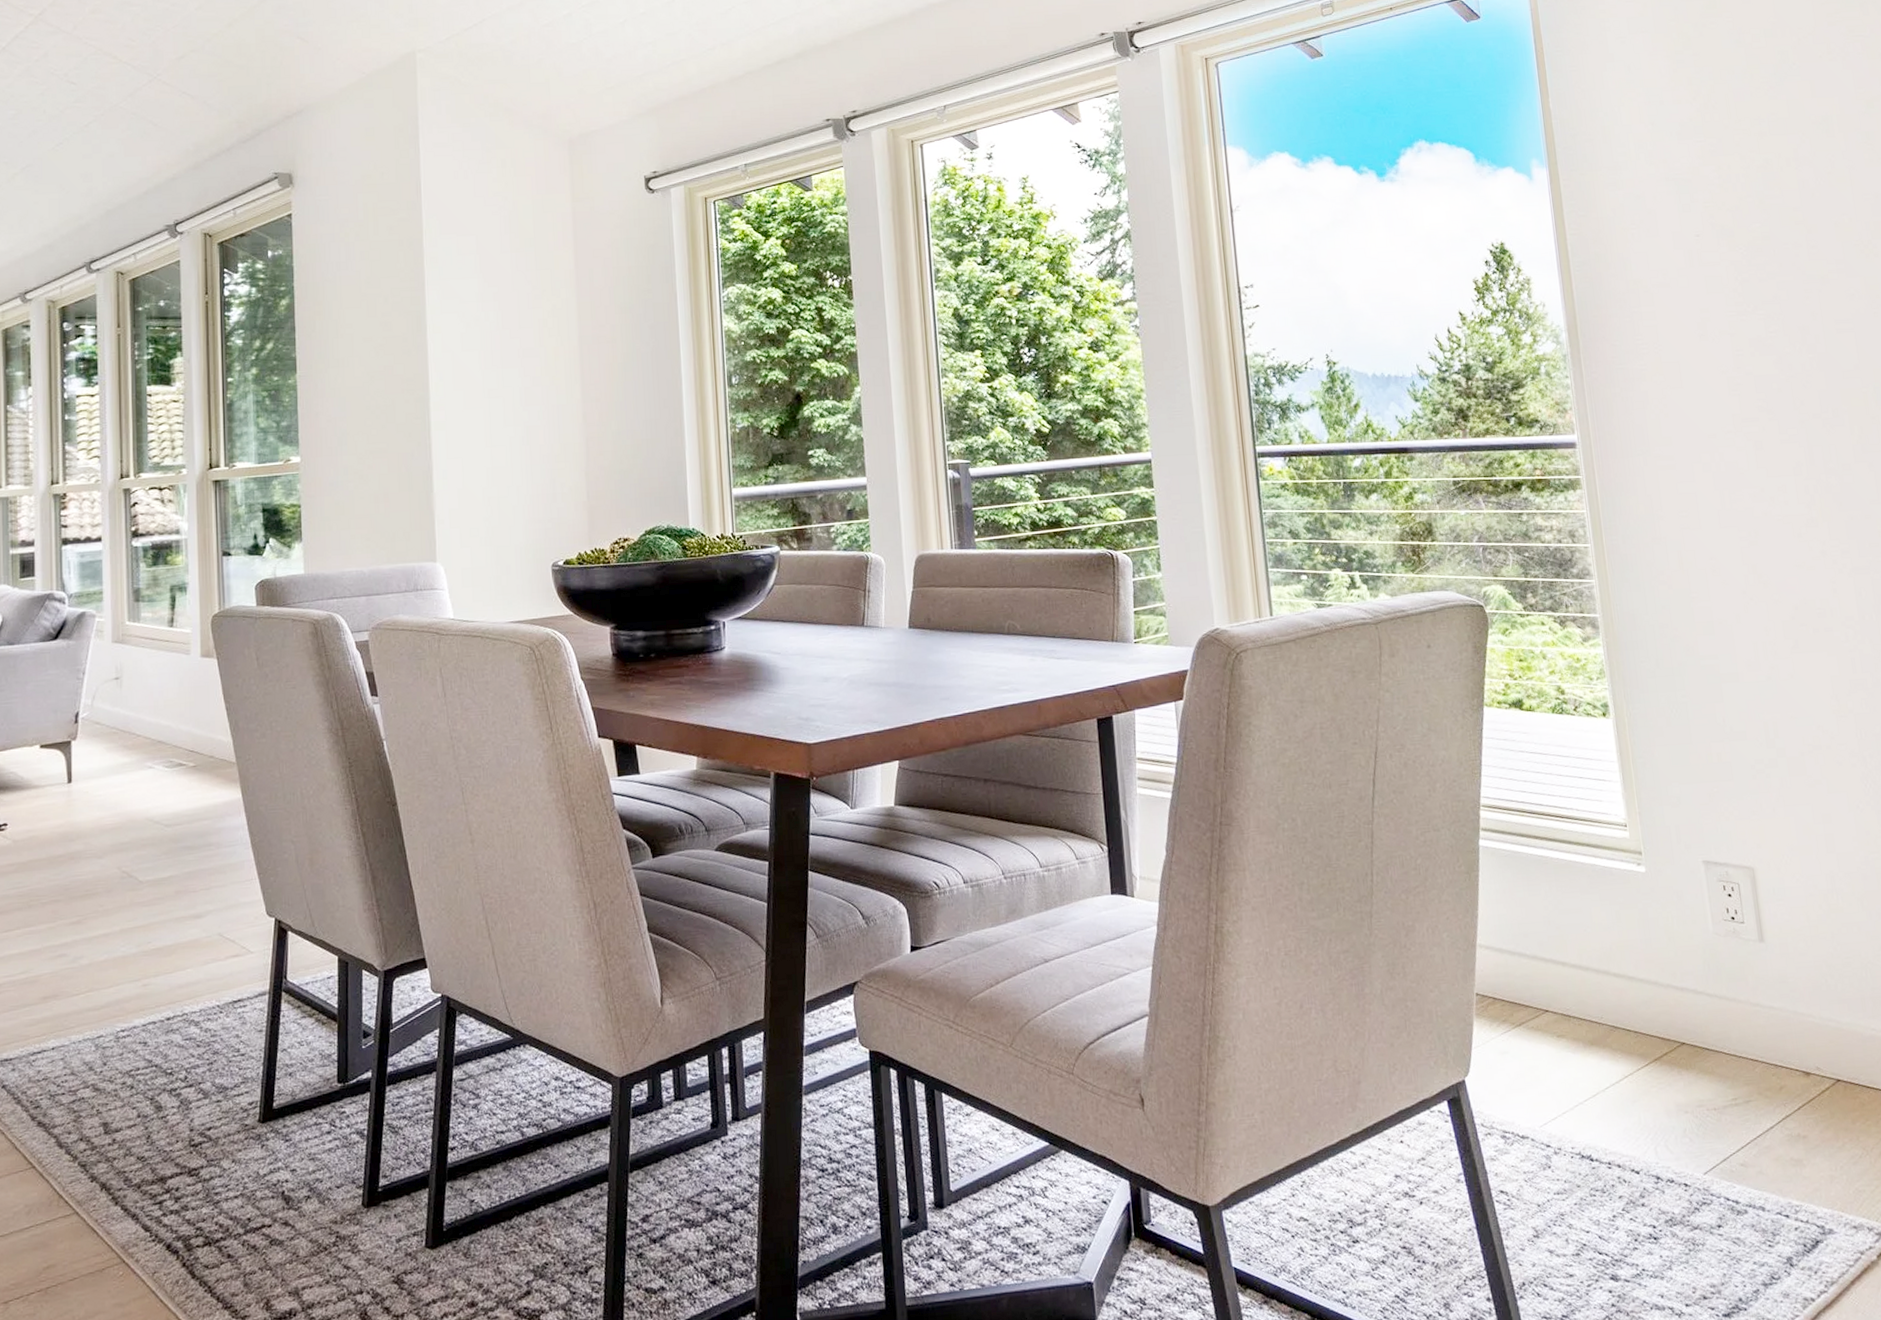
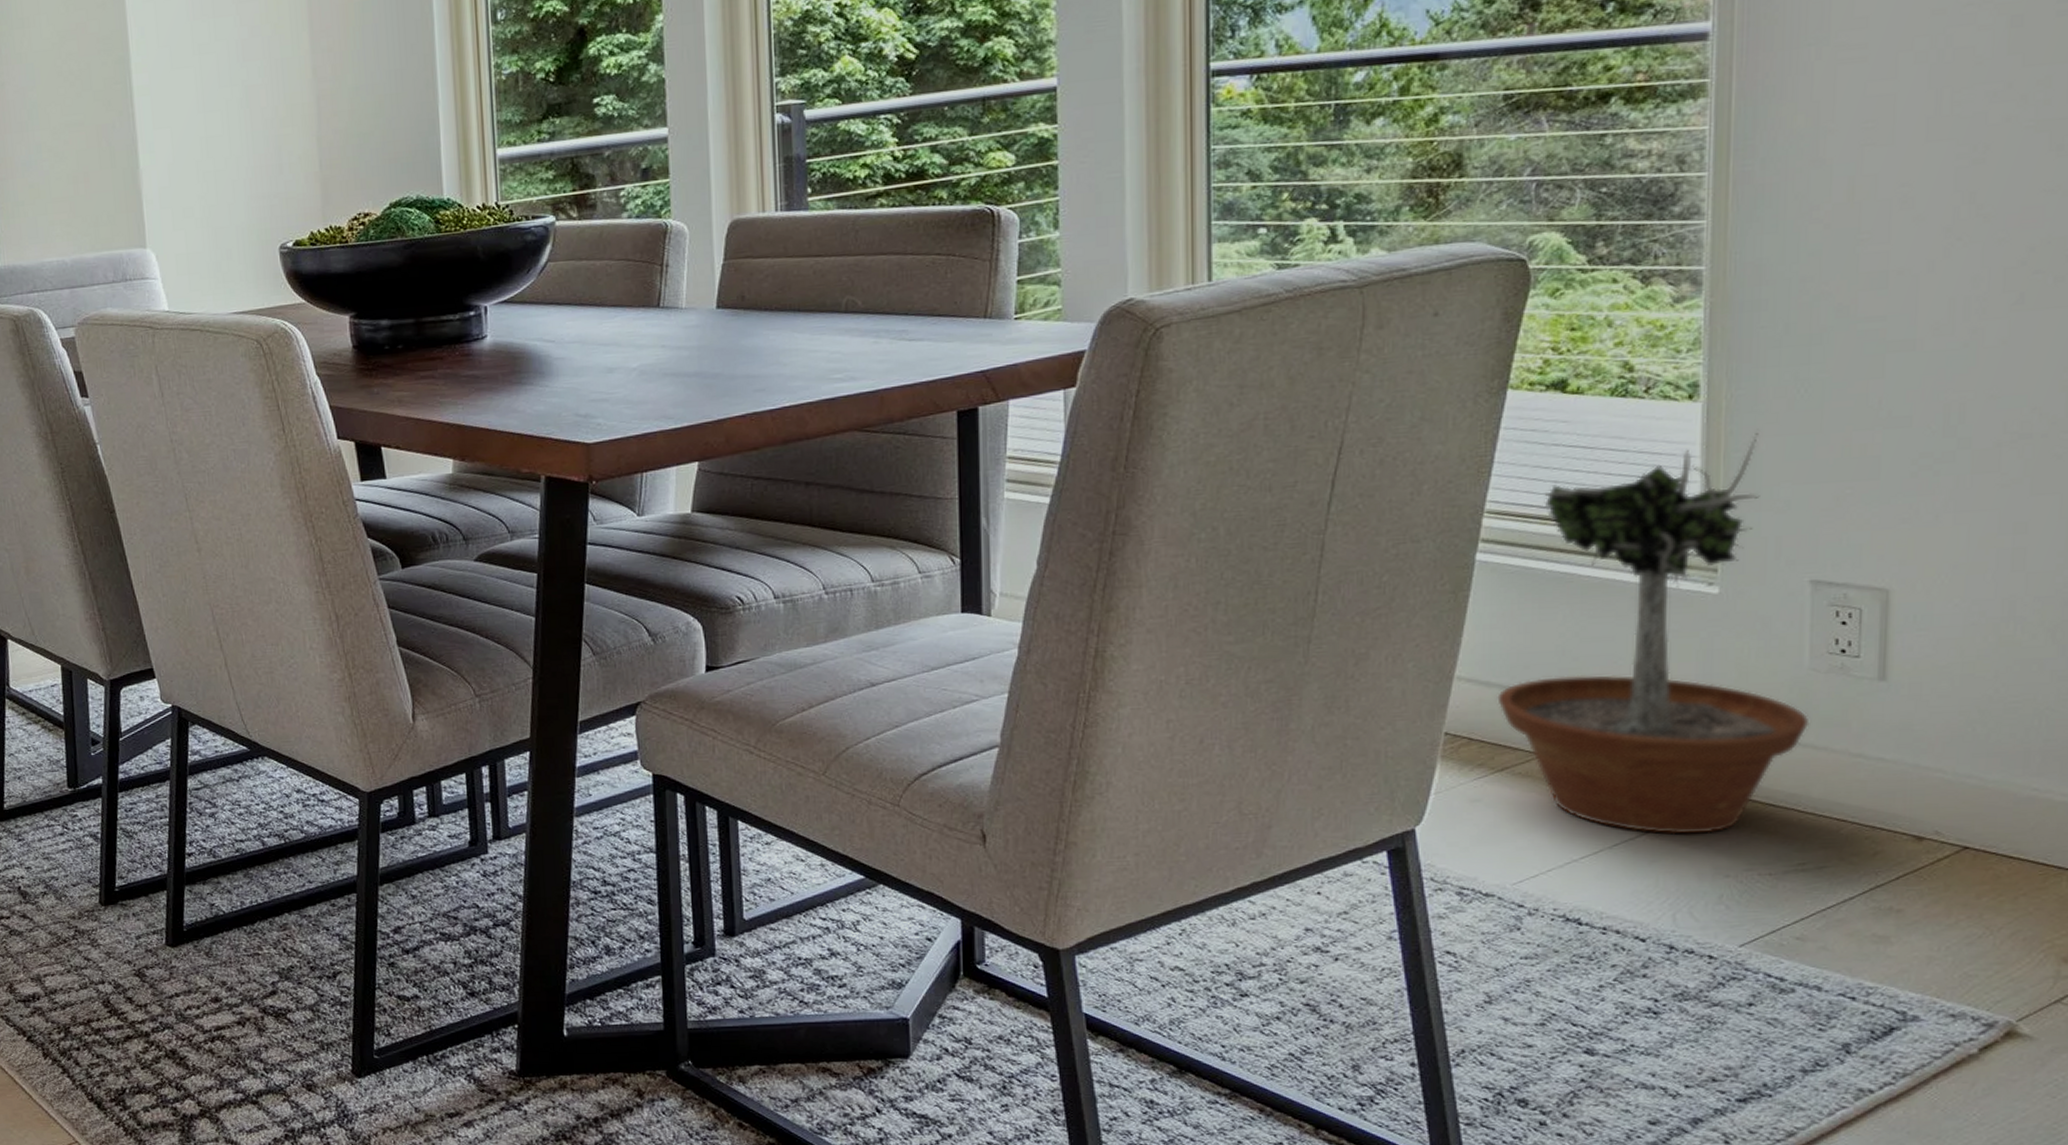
potted tree: none [1508,740,1721,1077] -> present [1497,428,1810,835]

